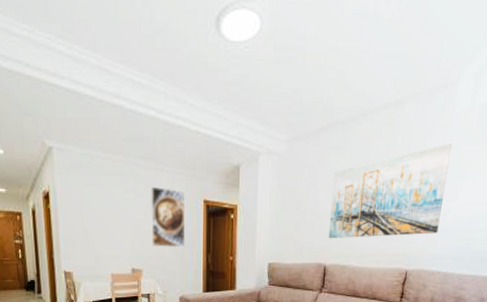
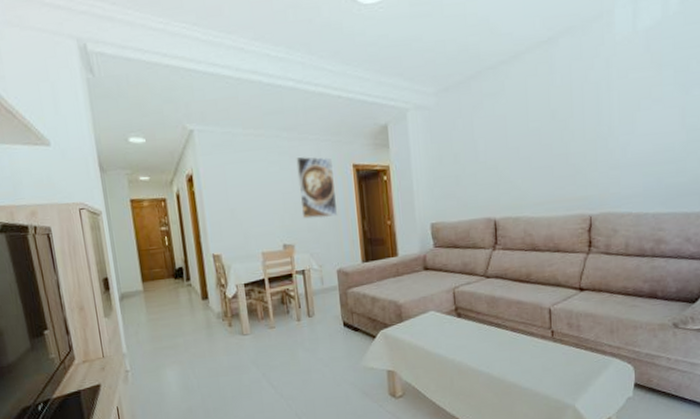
wall art: present [328,142,453,239] -> none [491,72,620,190]

